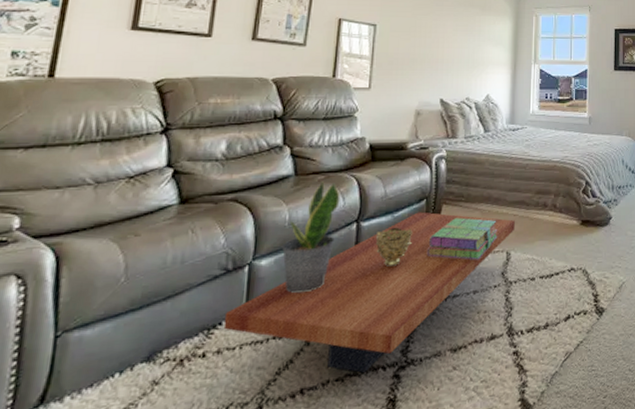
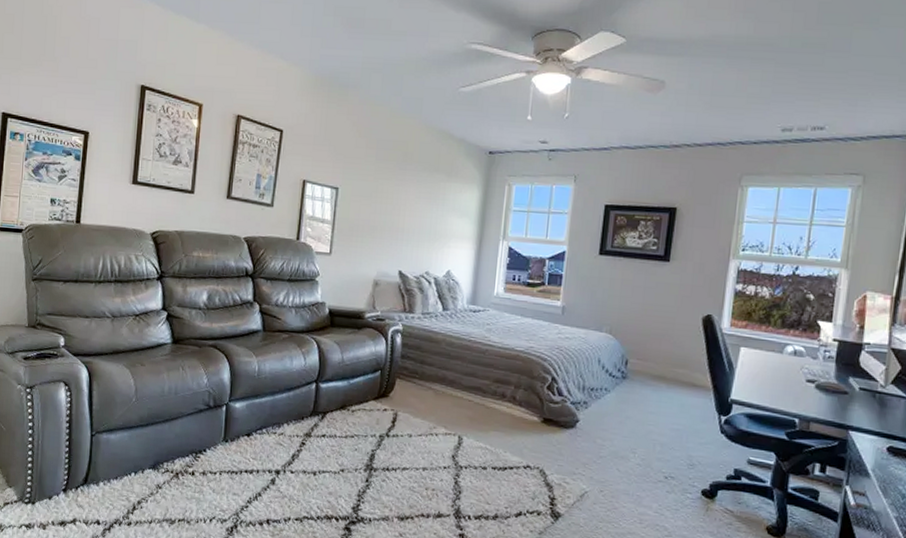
coffee table: present [223,212,515,373] -> none [207,382,470,519]
potted plant: present [281,181,340,294] -> none [252,340,302,439]
decorative bowl: present [376,227,412,268] -> none [332,393,366,431]
stack of books: present [426,217,498,260] -> none [379,393,451,439]

